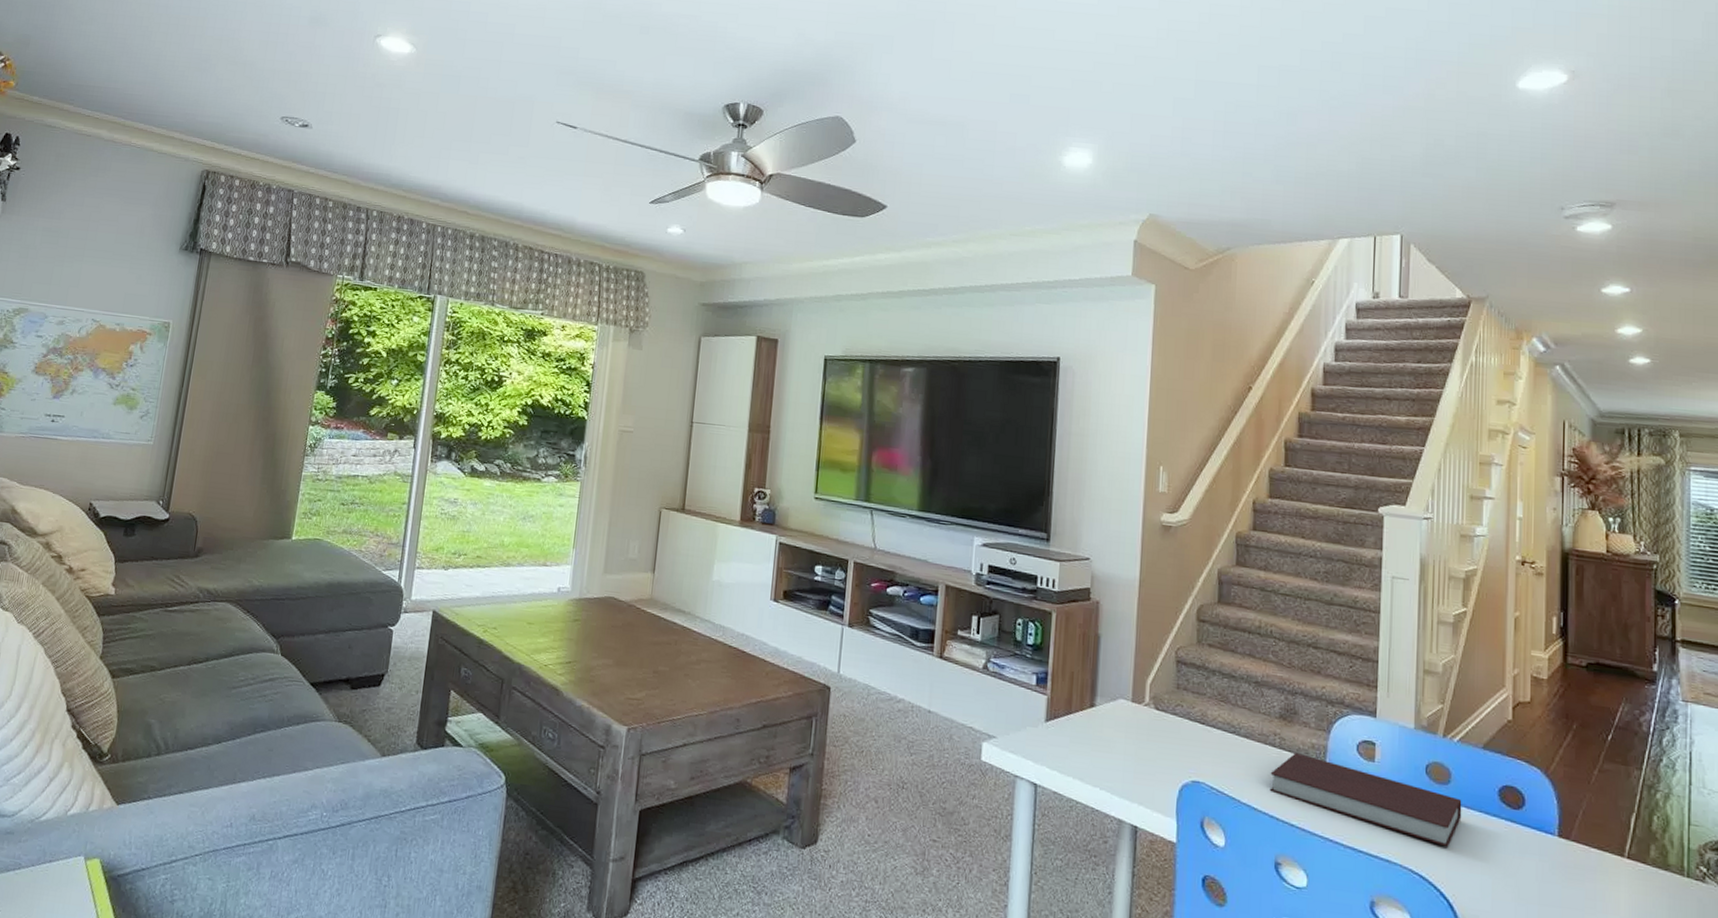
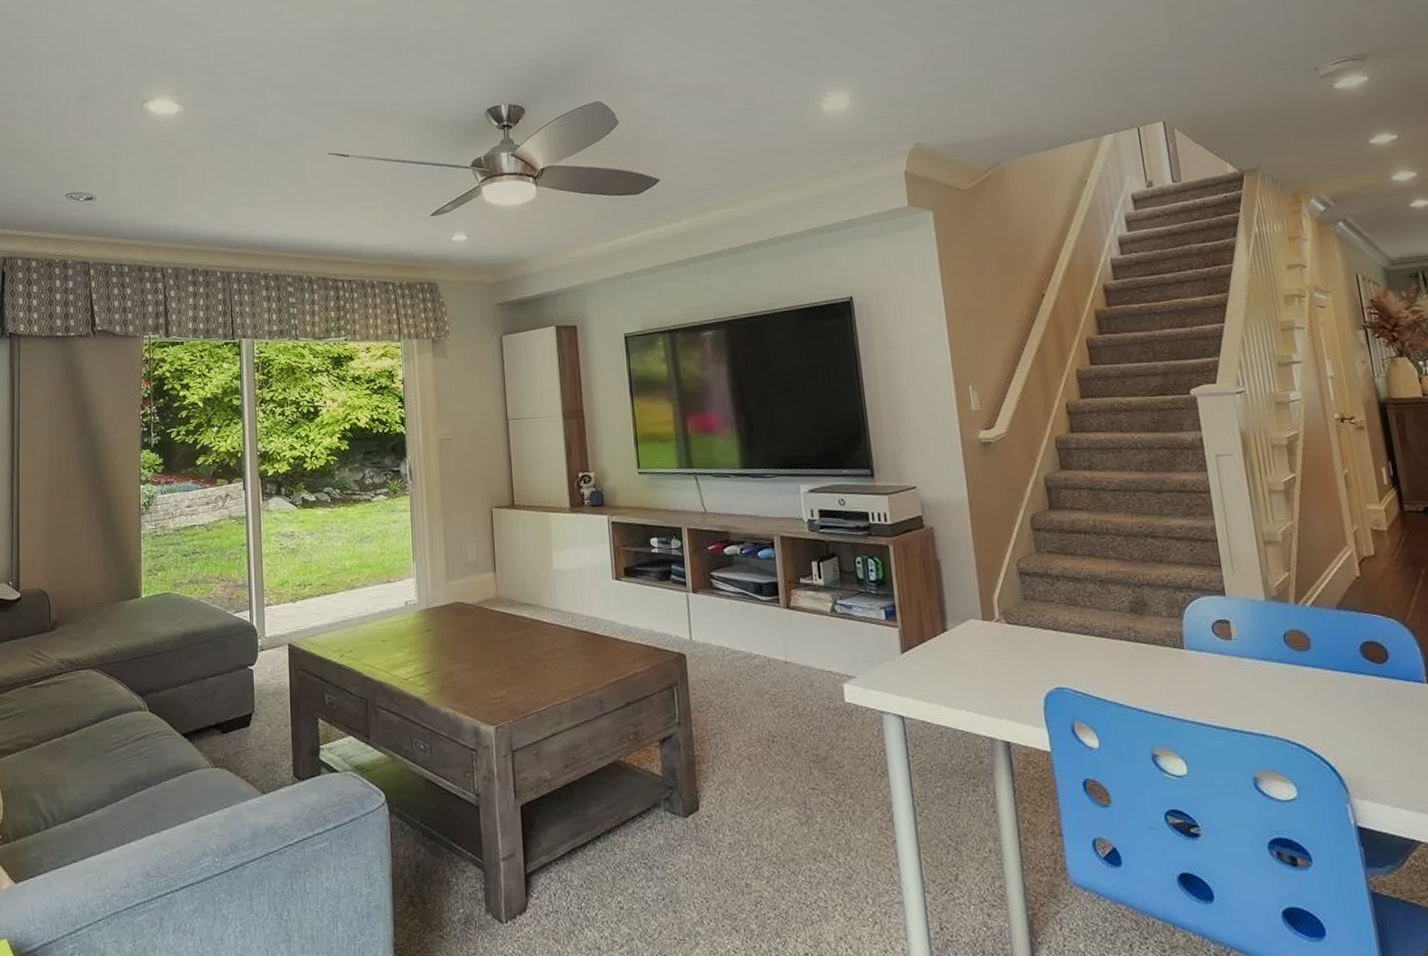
notebook: present [1269,753,1462,847] -> none [1131,643,1328,712]

